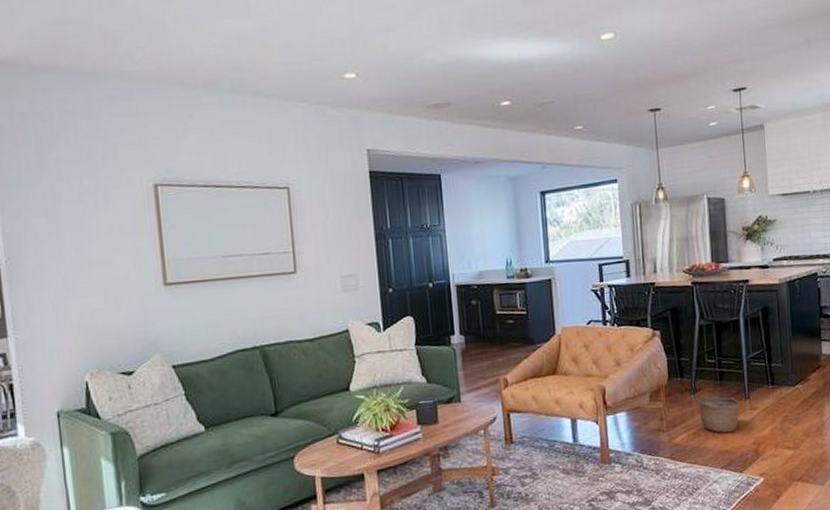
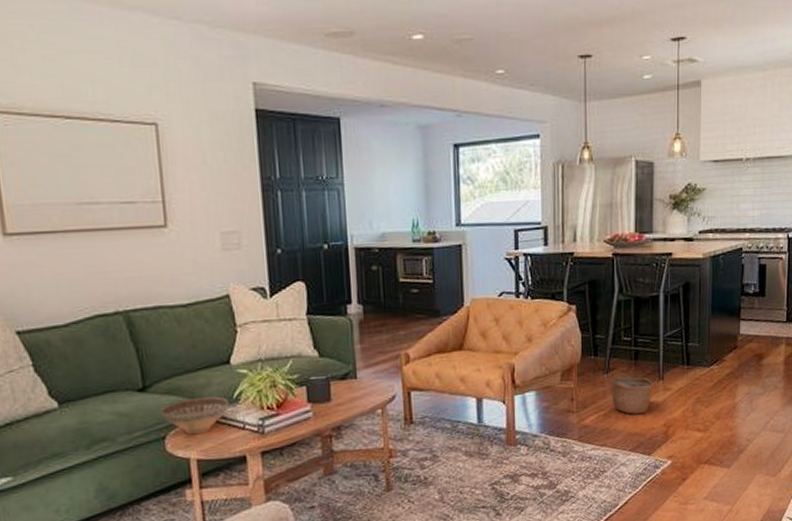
decorative bowl: none [289,420,350,455] -> present [160,396,230,435]

